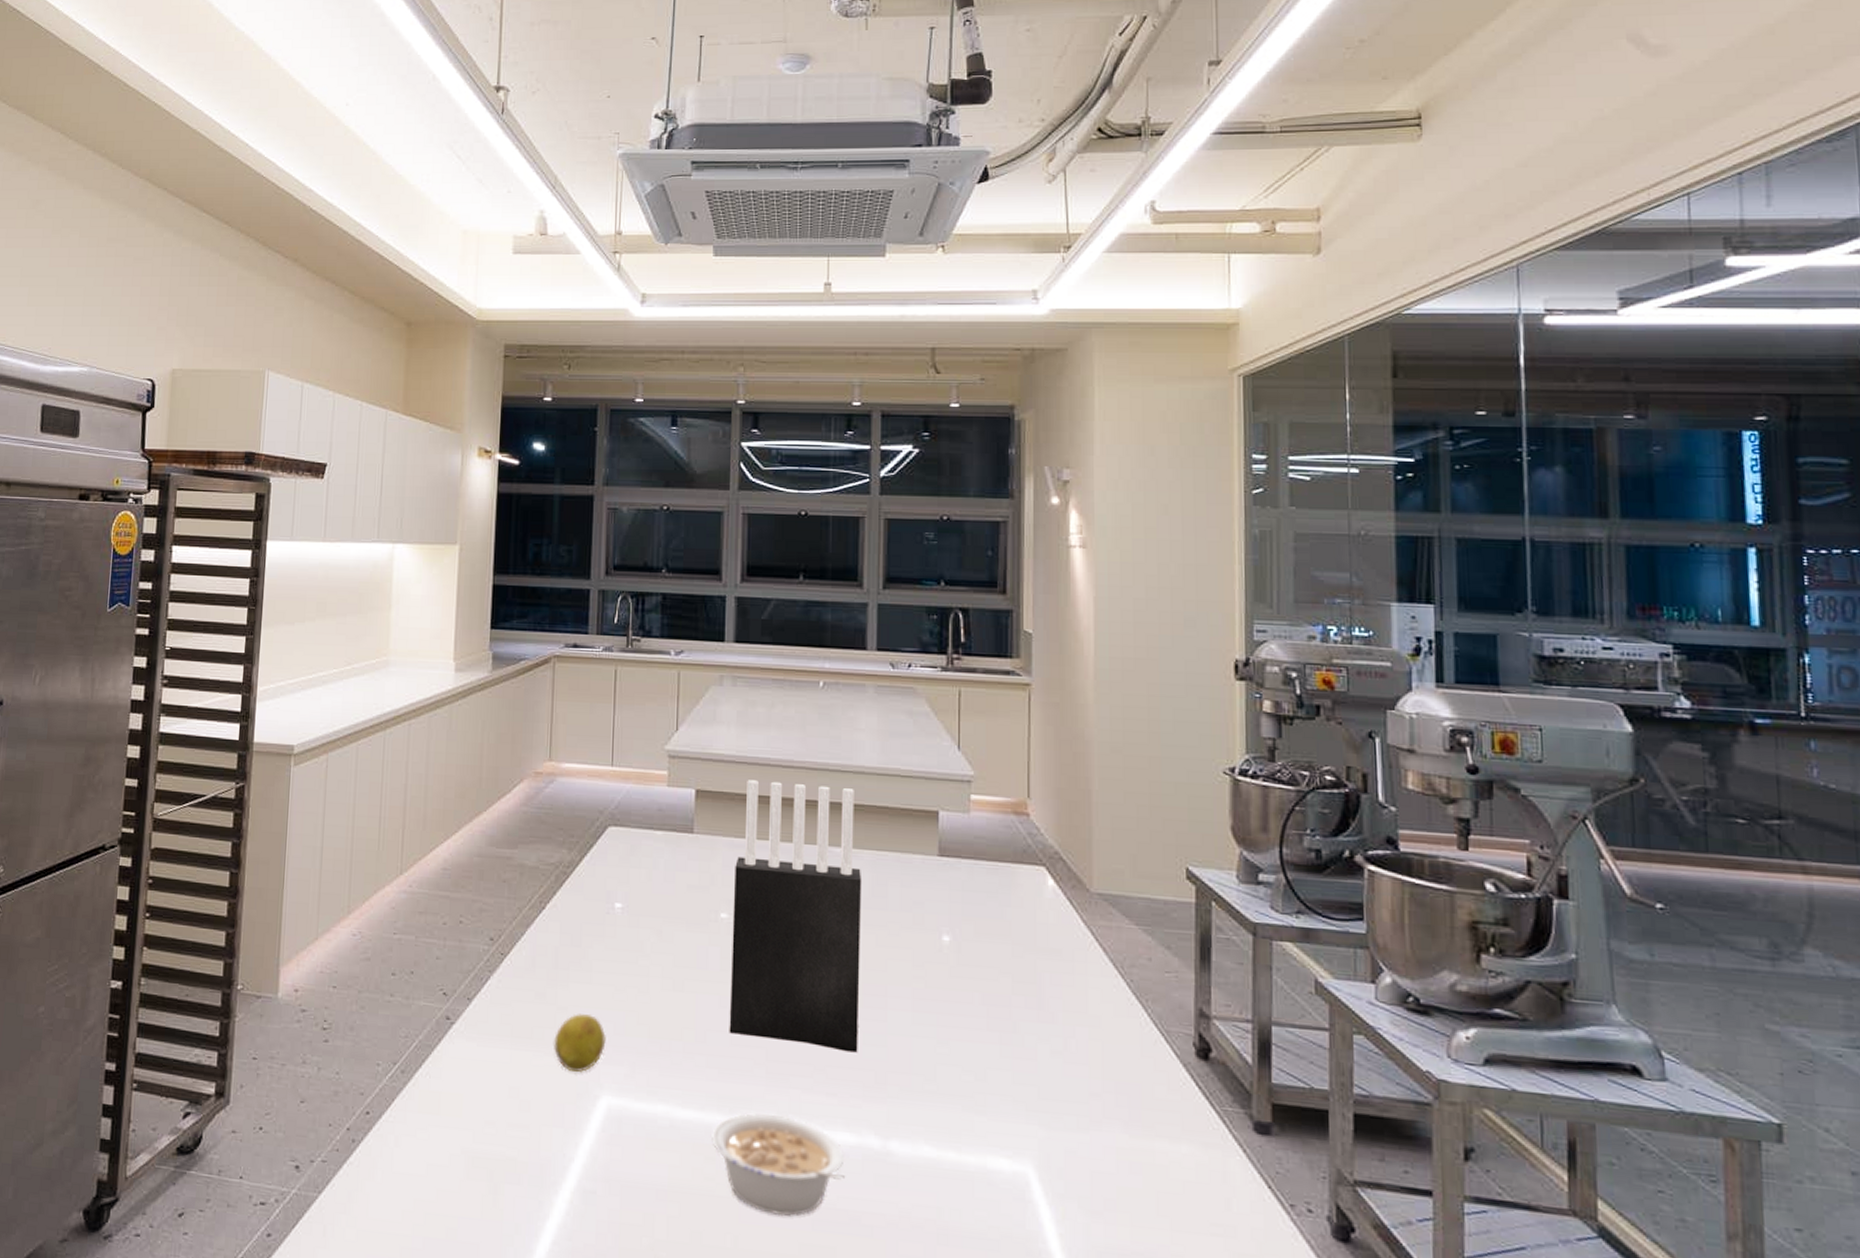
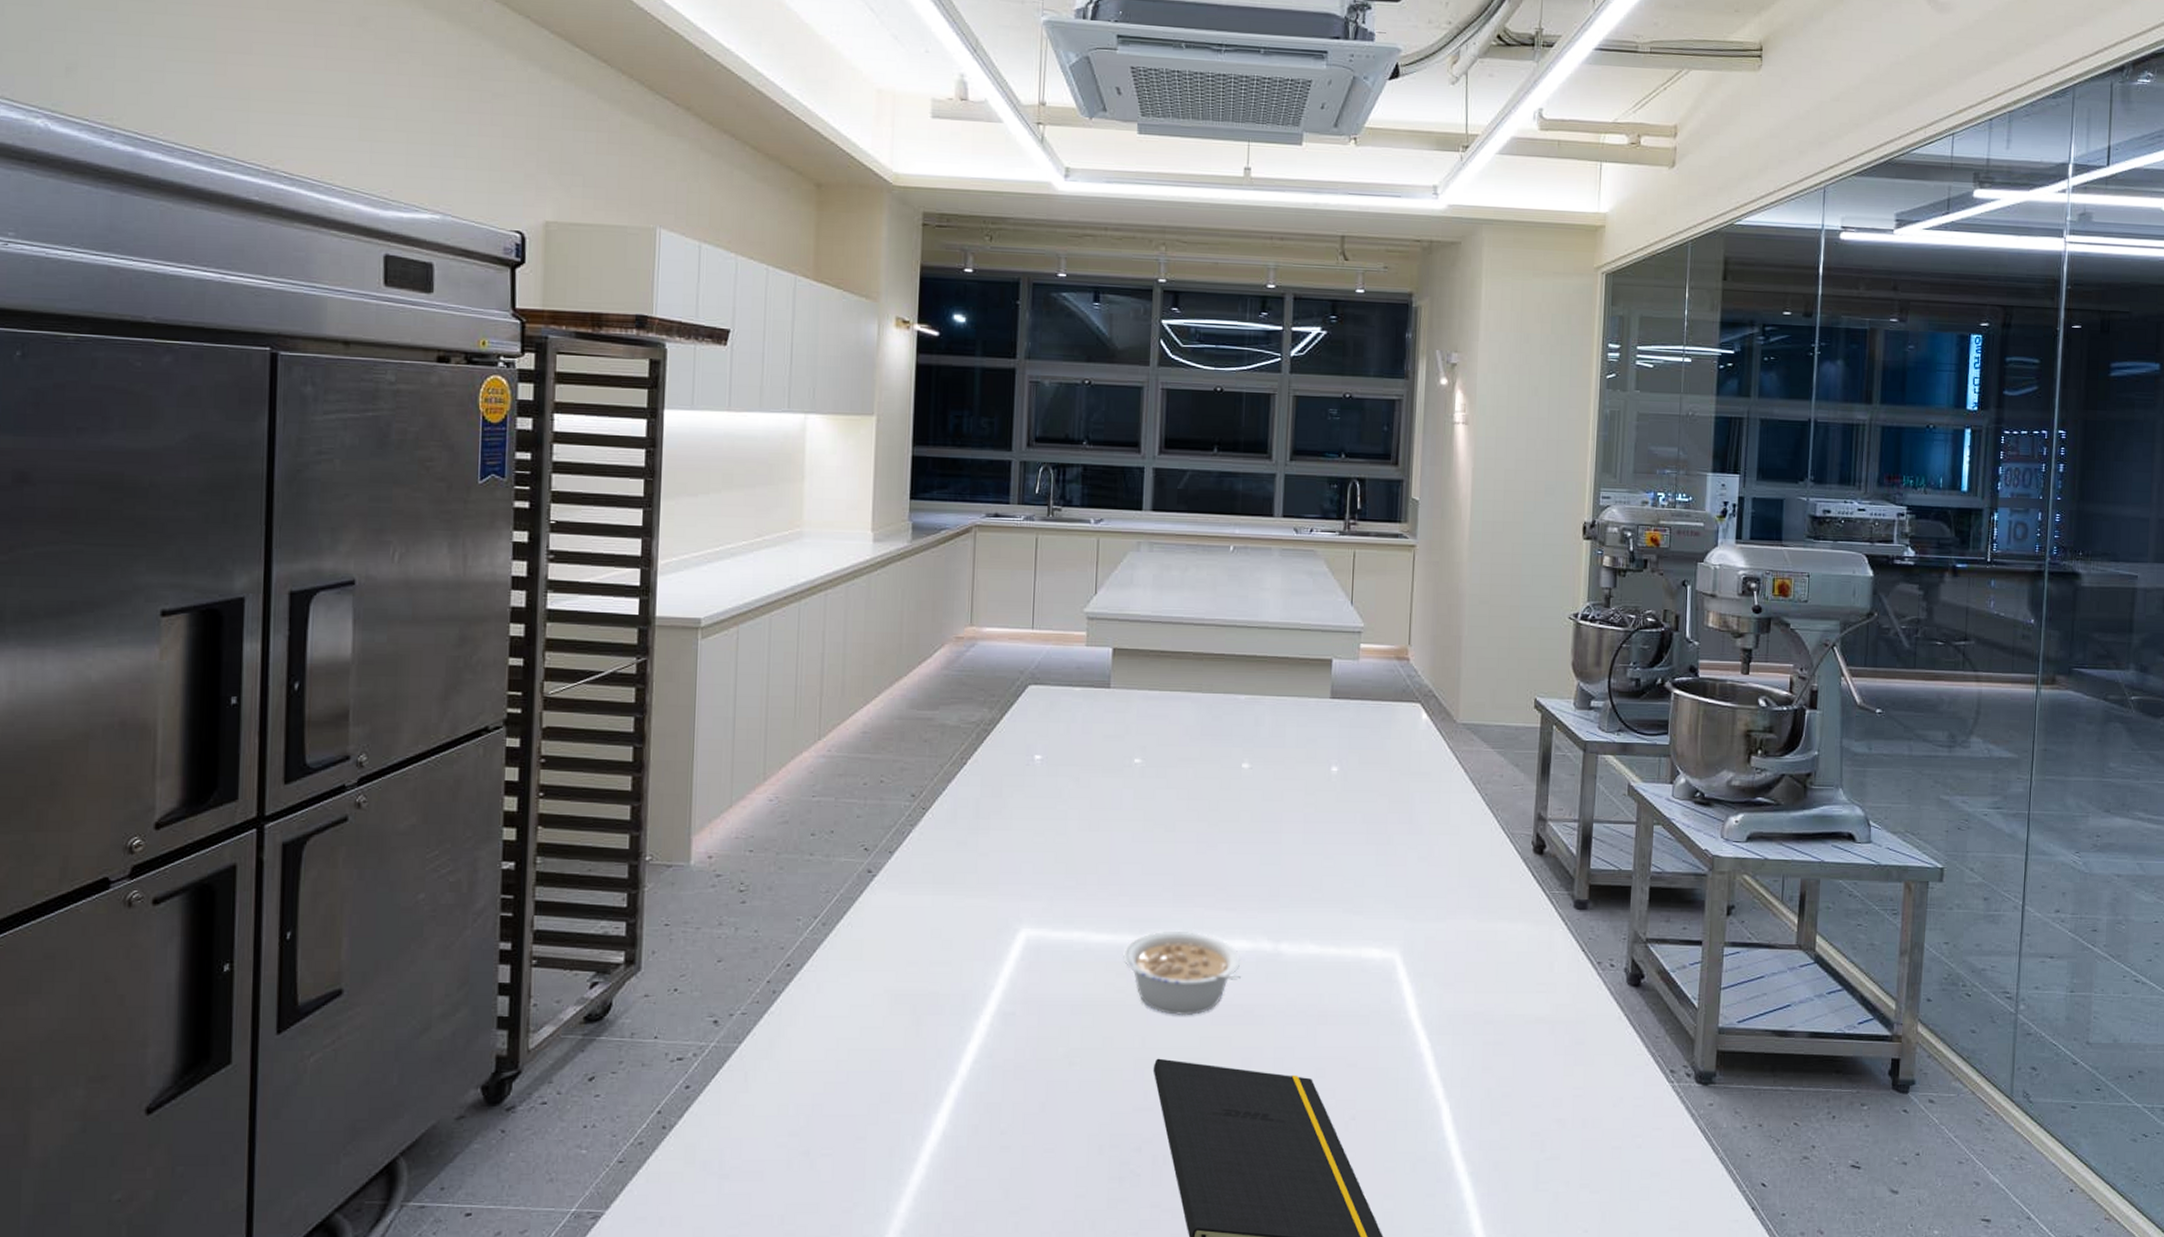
fruit: present [553,1014,606,1072] -> none [974,858,1025,909]
knife block: present [729,780,862,1053] -> none [1140,637,1264,872]

